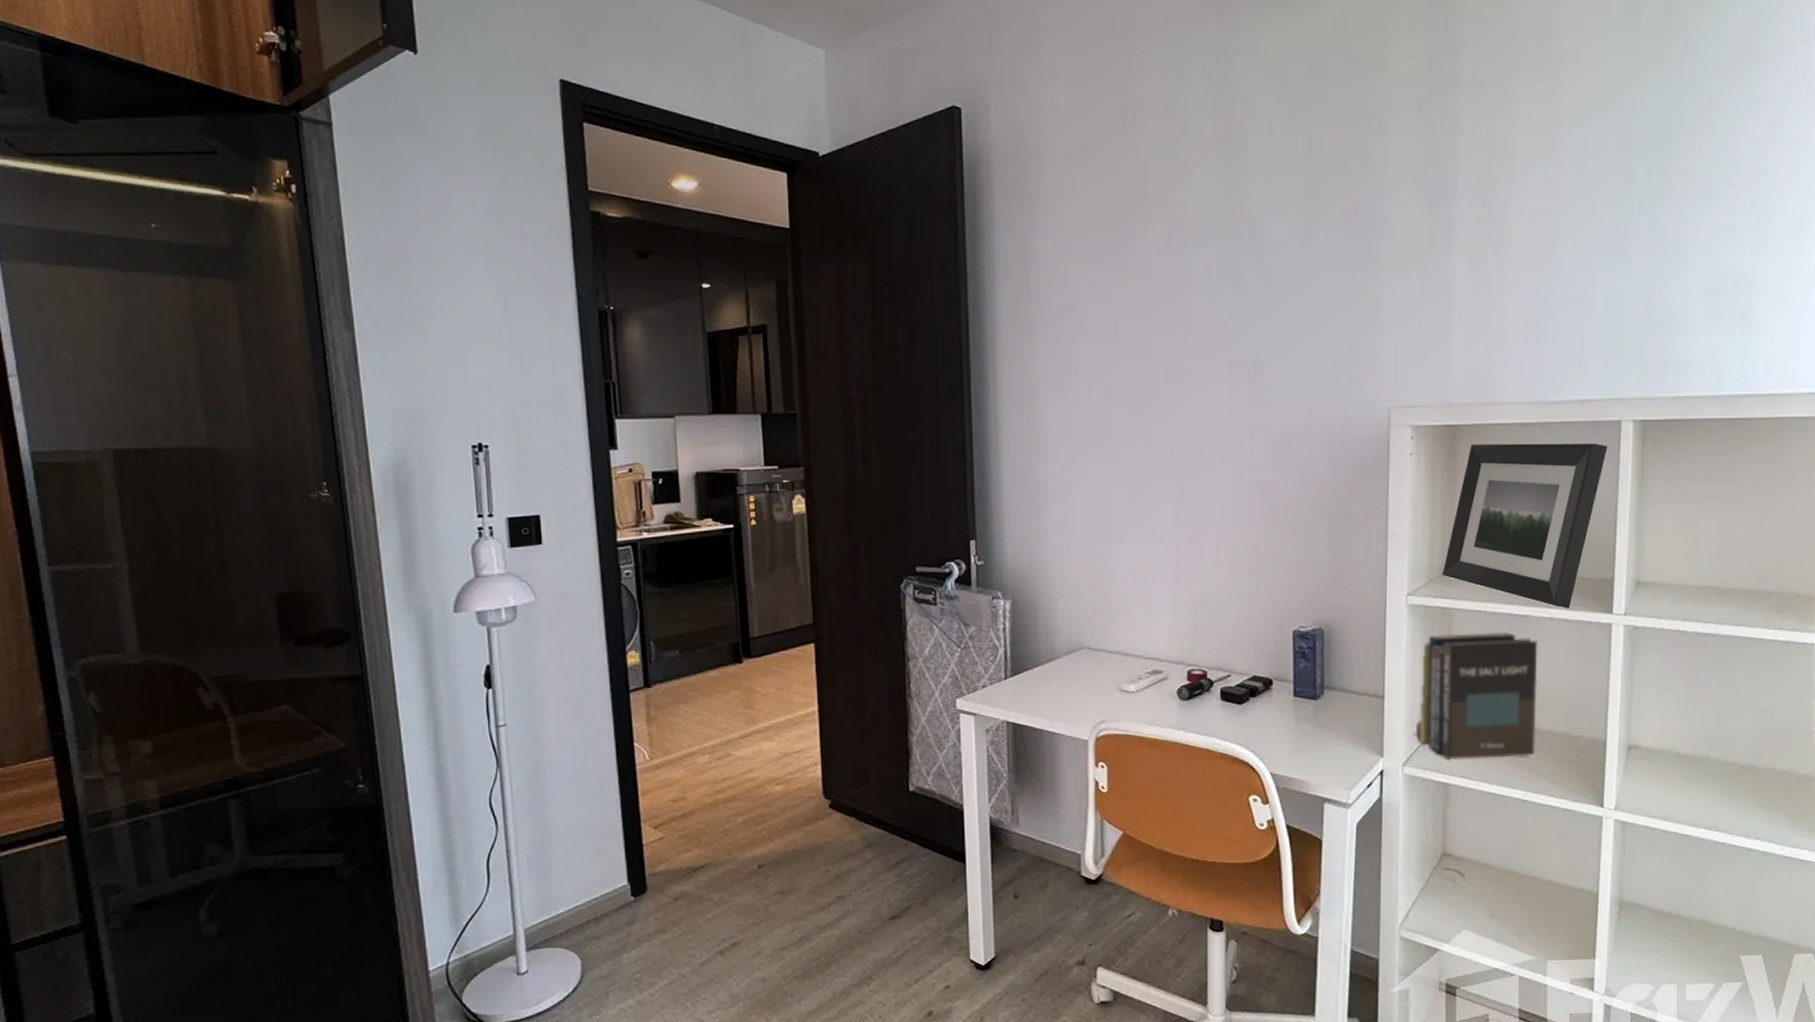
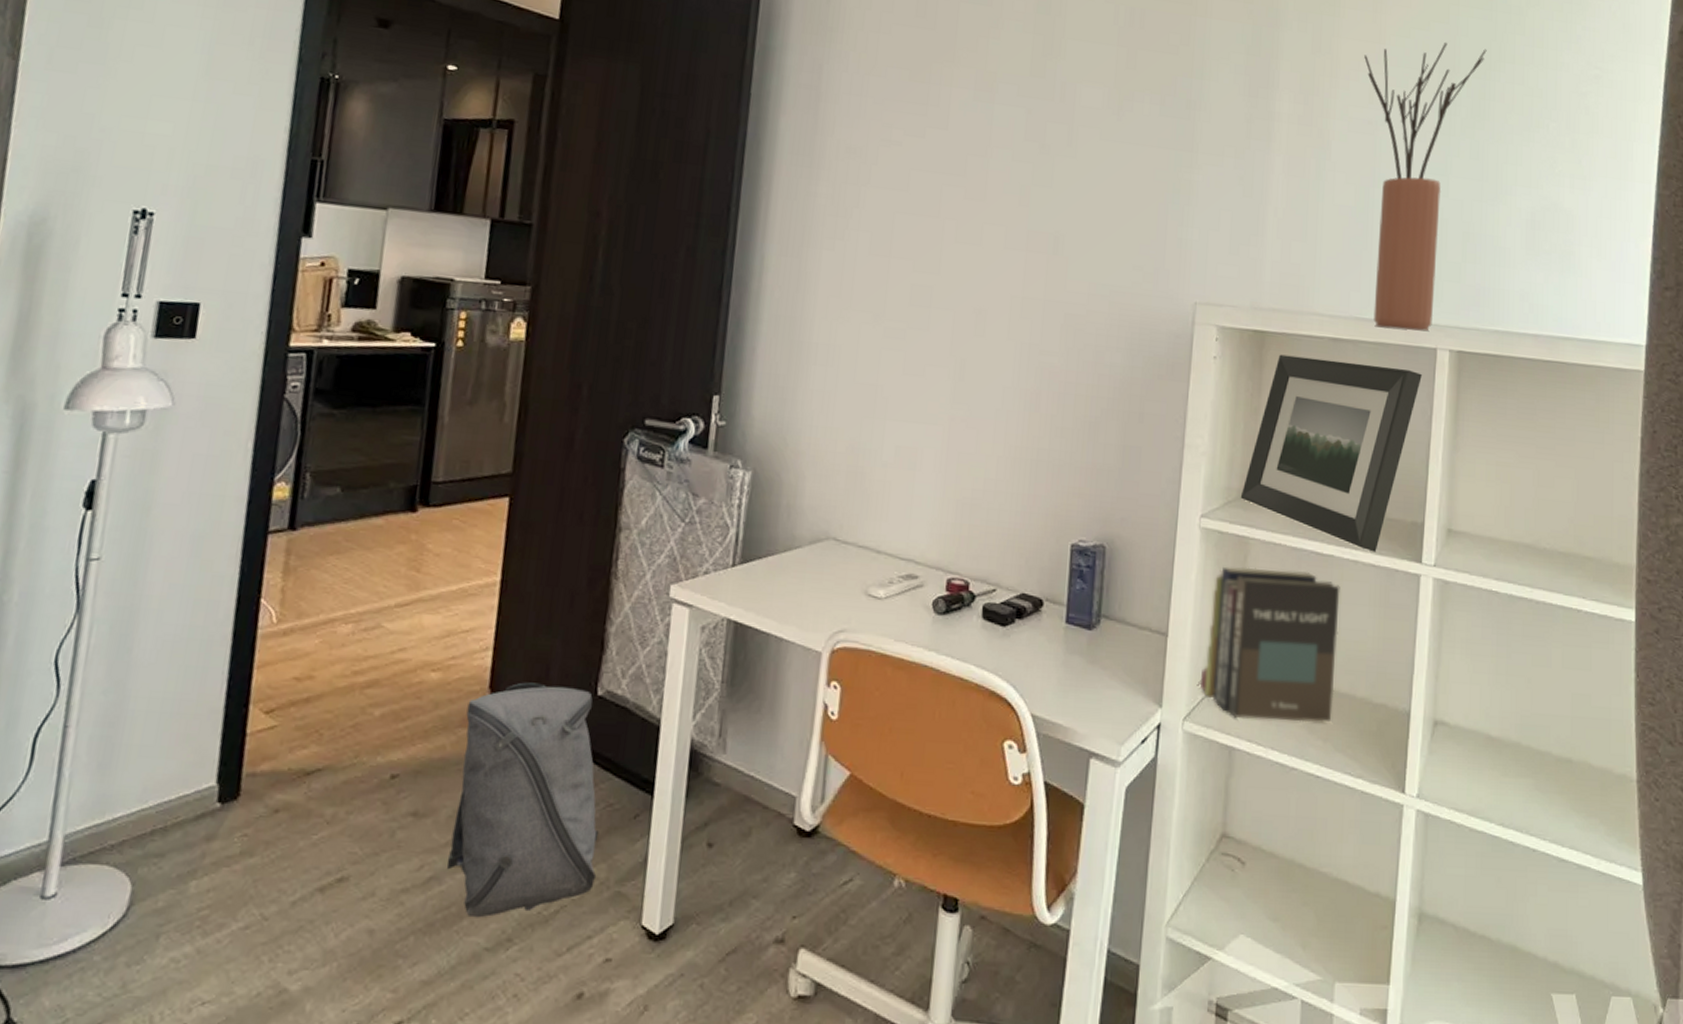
backpack: none [808,786,930,964] -> present [447,682,599,918]
vase: none [1540,123,1663,408] -> present [1364,42,1487,332]

